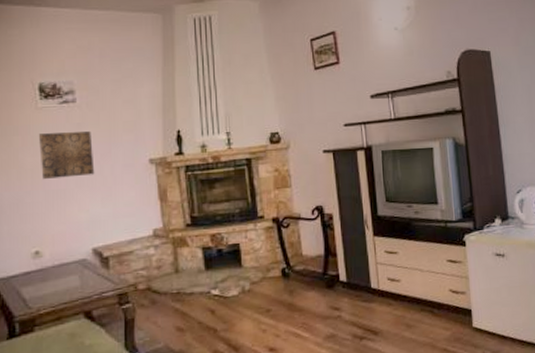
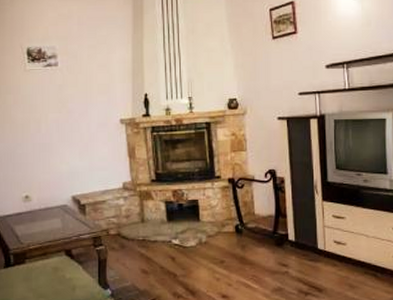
wall art: present [39,130,95,179] -> none [28,91,74,133]

